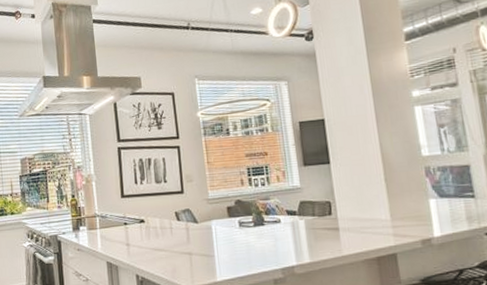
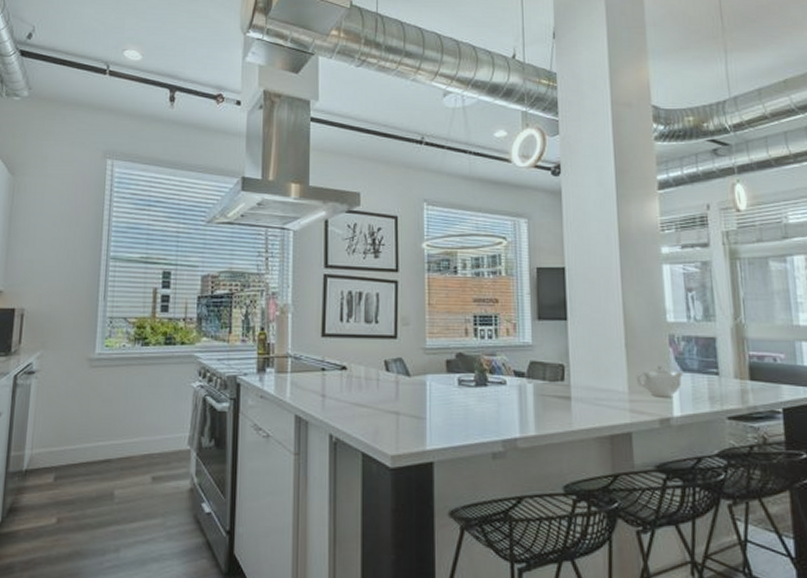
teapot: none [396,194,442,222] -> present [636,365,684,398]

